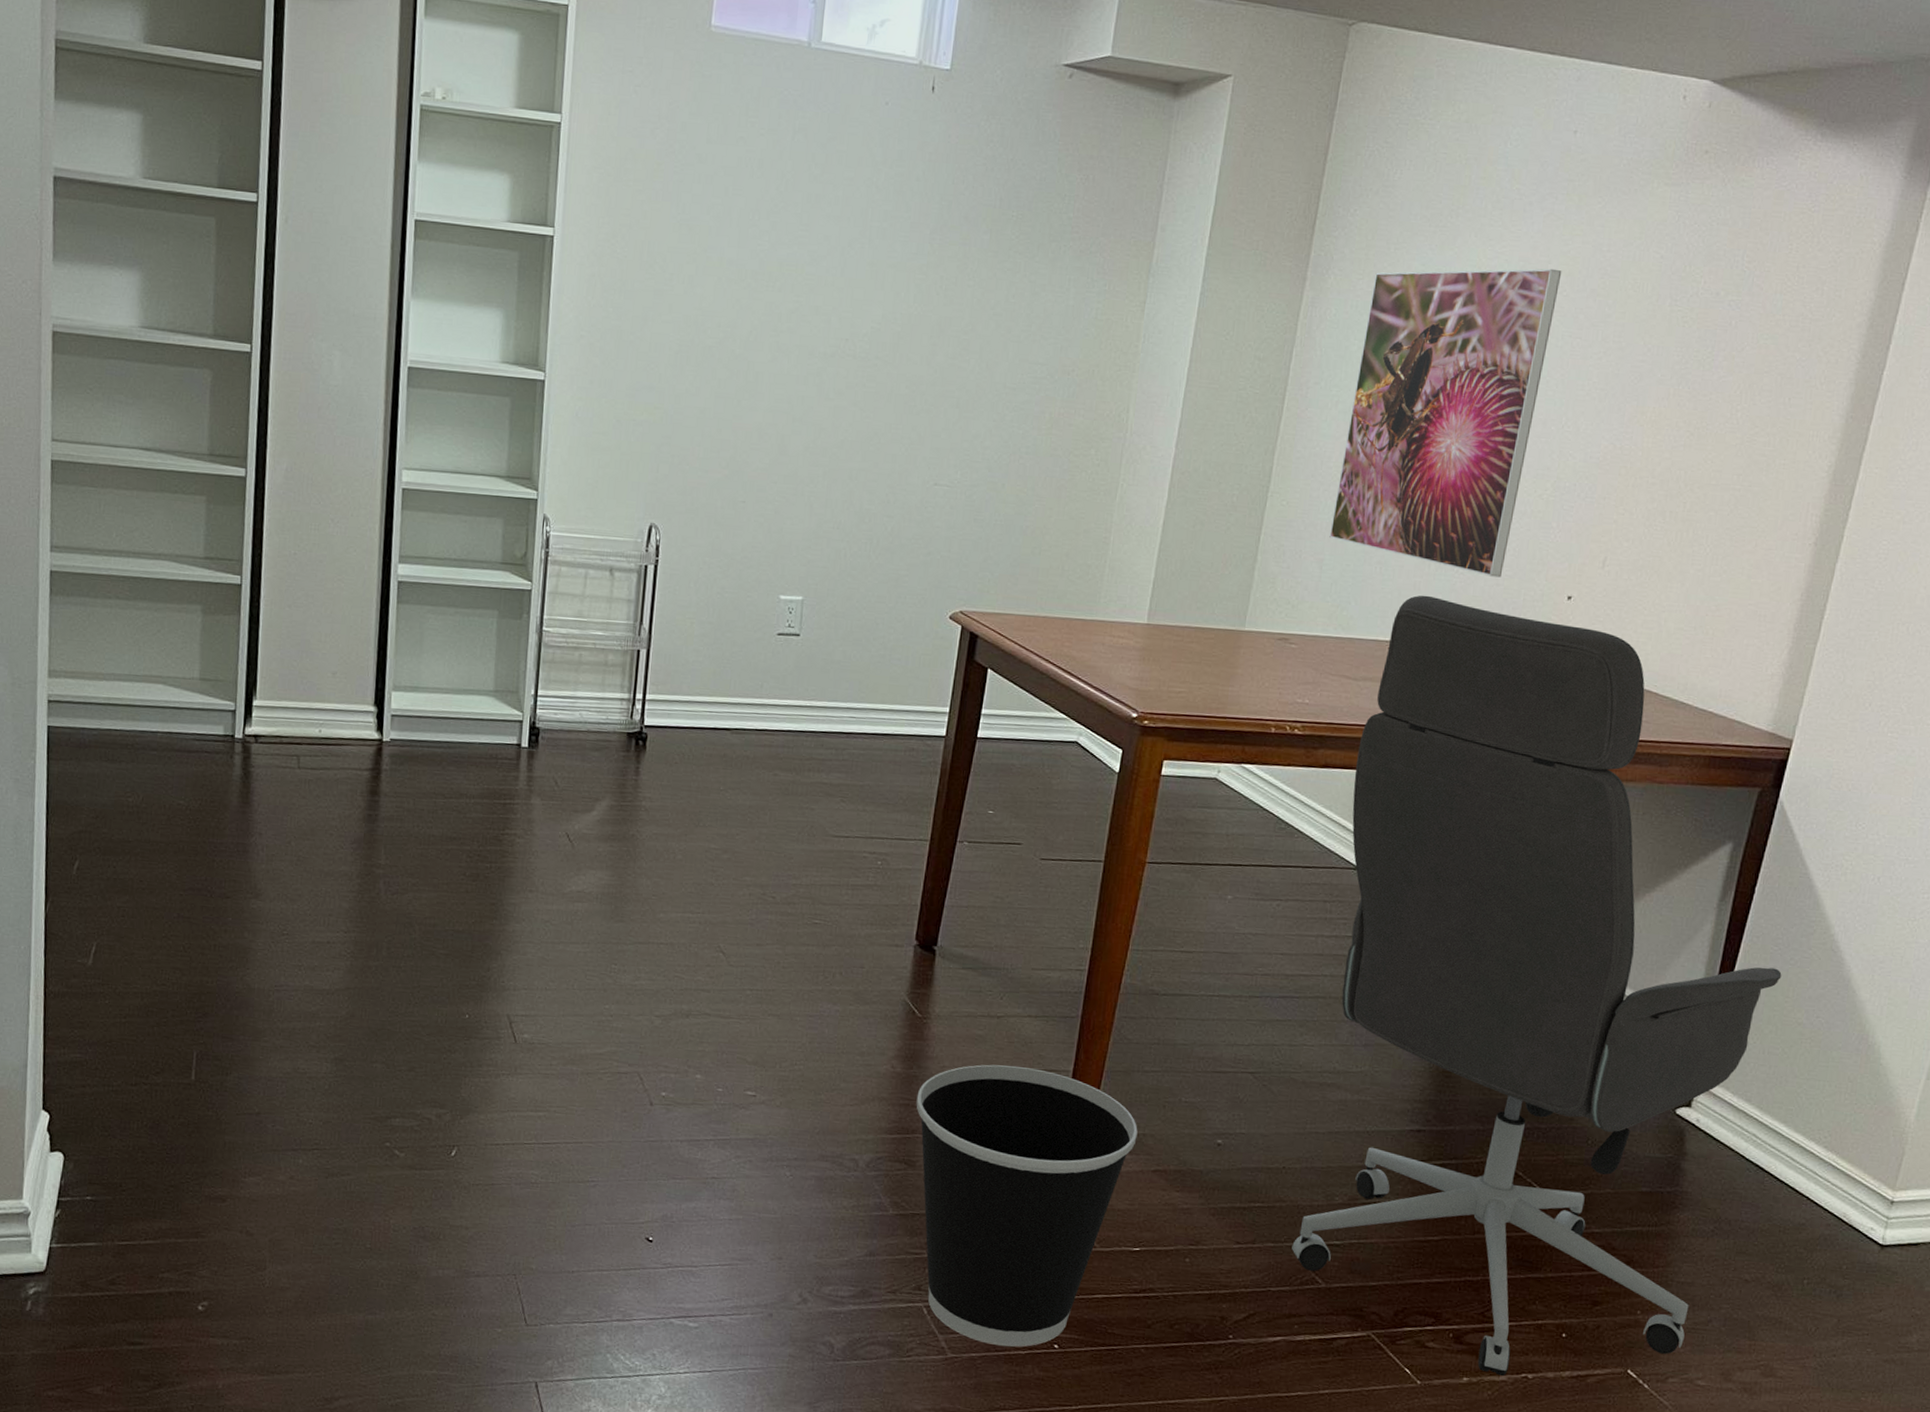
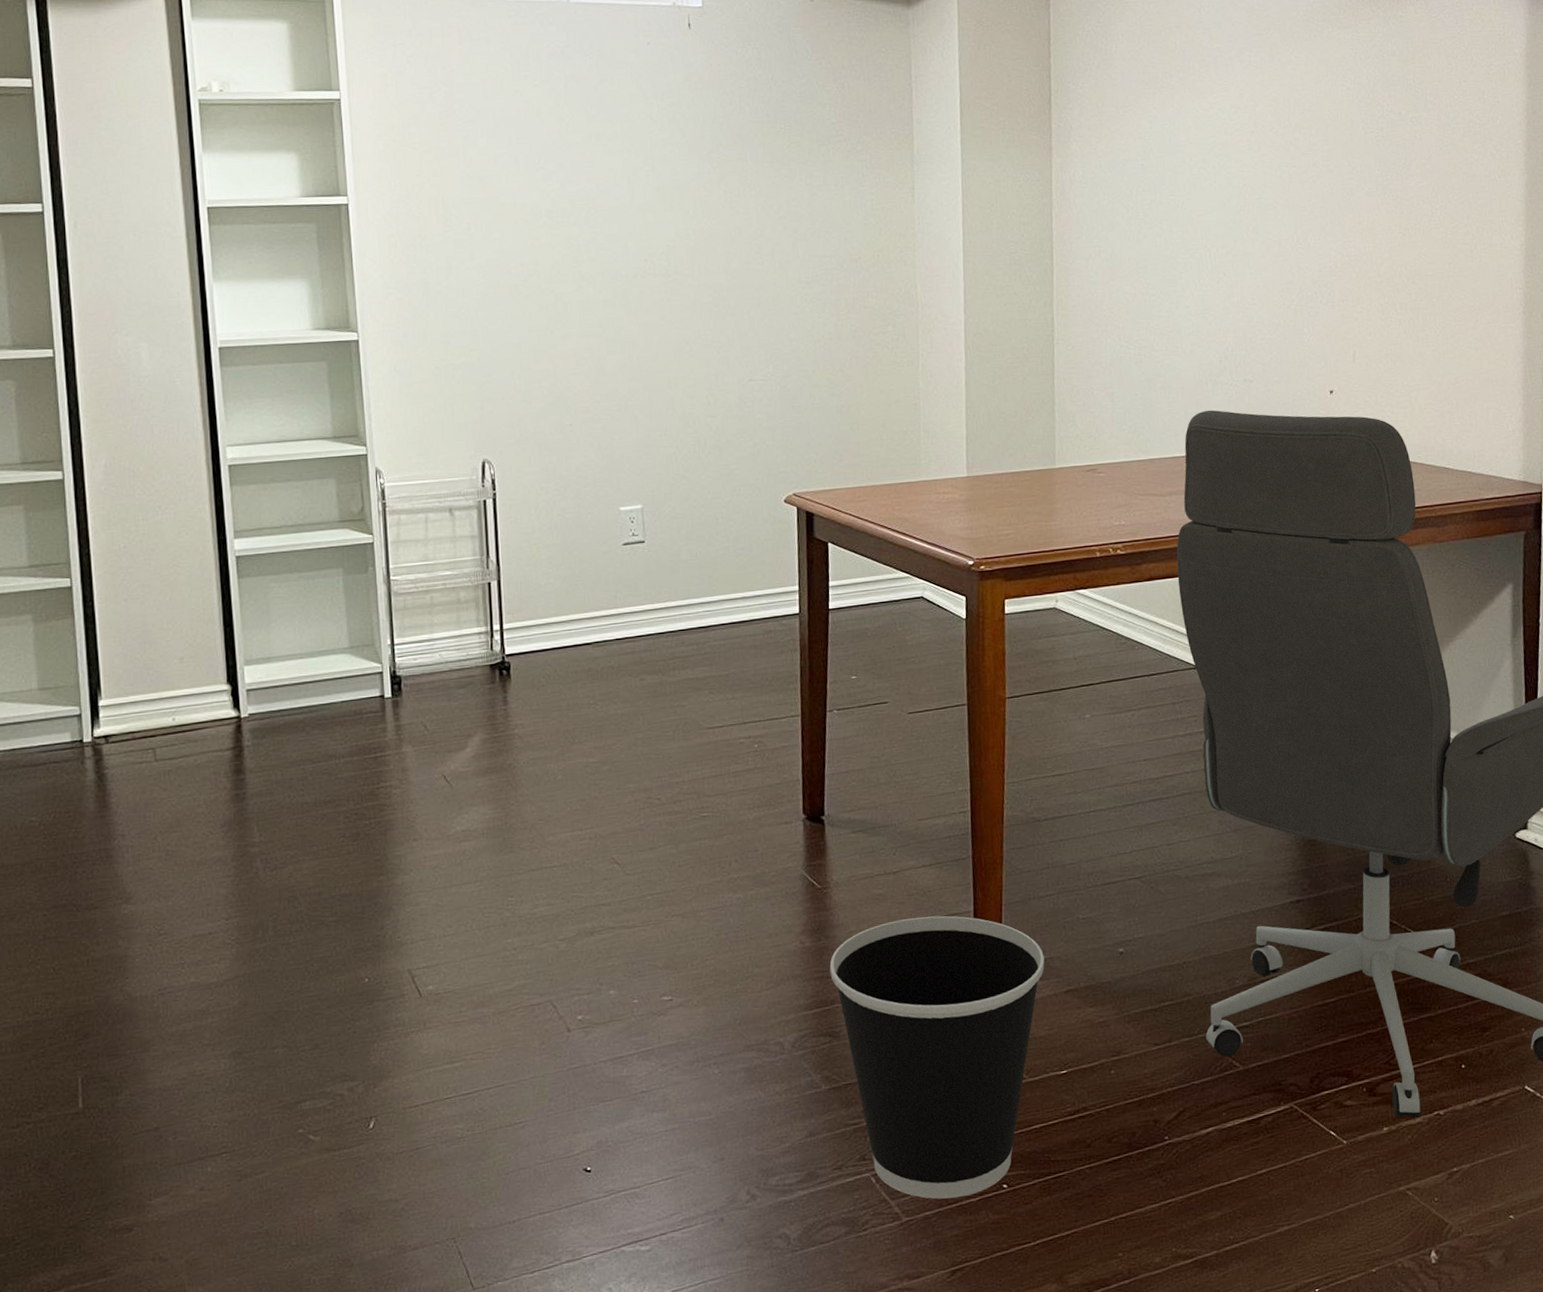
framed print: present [1329,268,1562,578] -> none [1111,111,1270,385]

